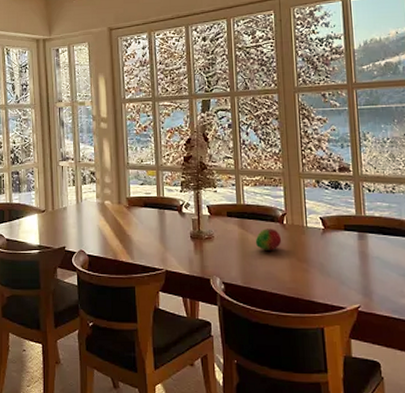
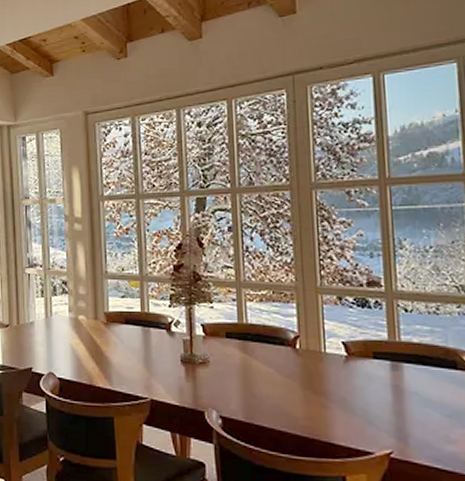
fruit: present [255,229,282,250] -> none [260,353,294,380]

